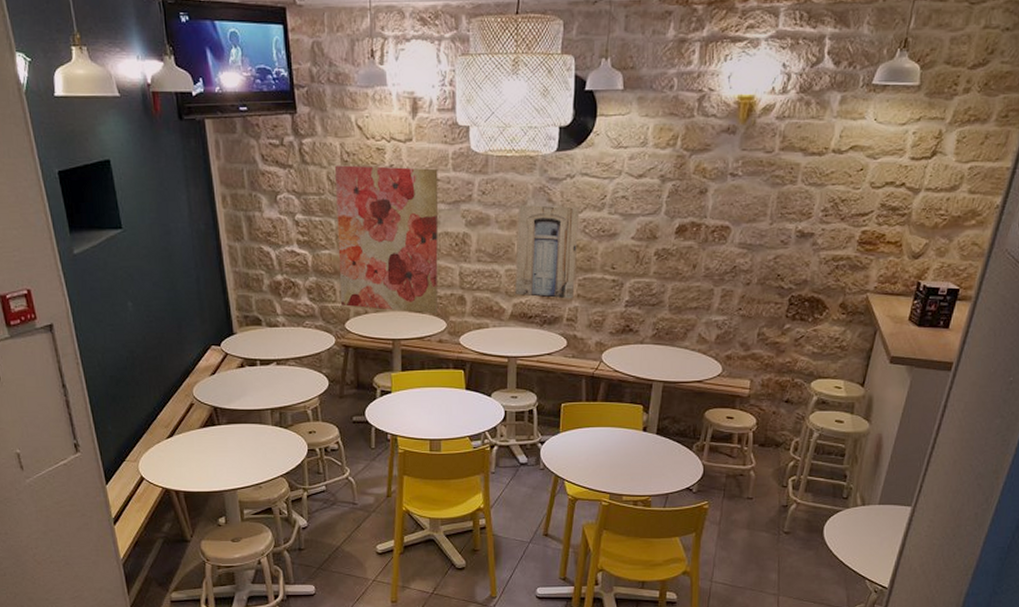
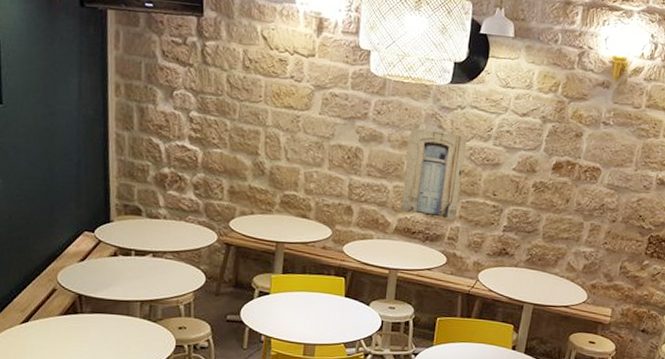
wall art: present [335,165,439,314] -> none [228,70,337,221]

